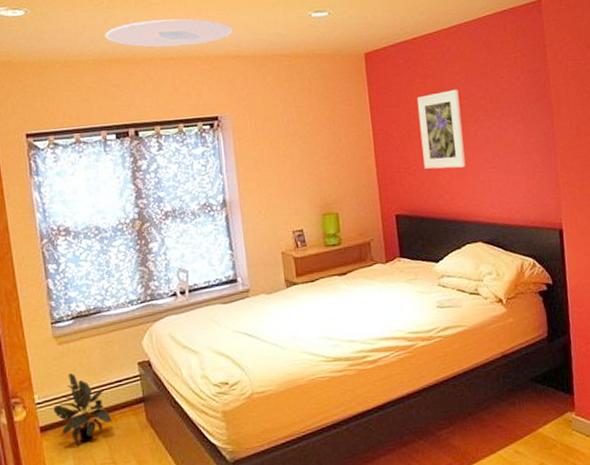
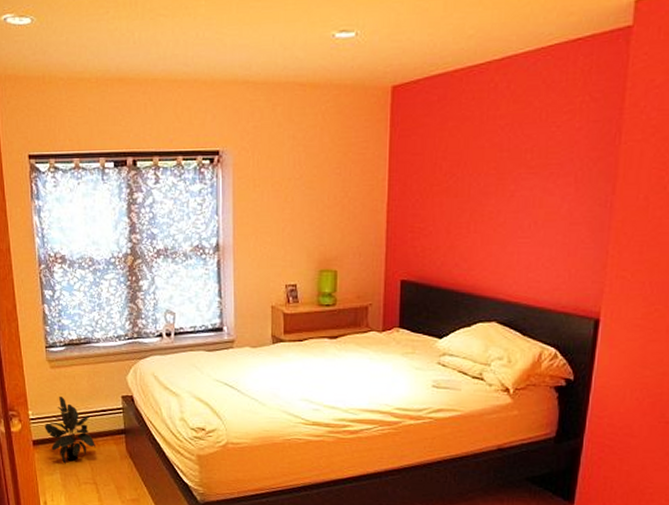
ceiling light: present [105,19,233,47] -> none [109,34,244,67]
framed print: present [417,89,466,170] -> none [443,138,500,234]

